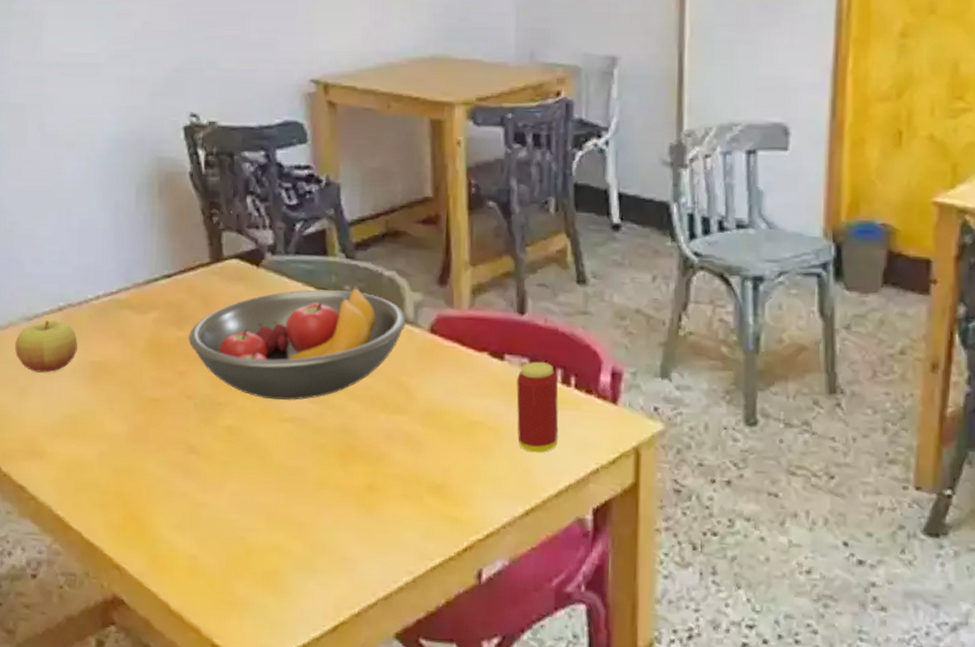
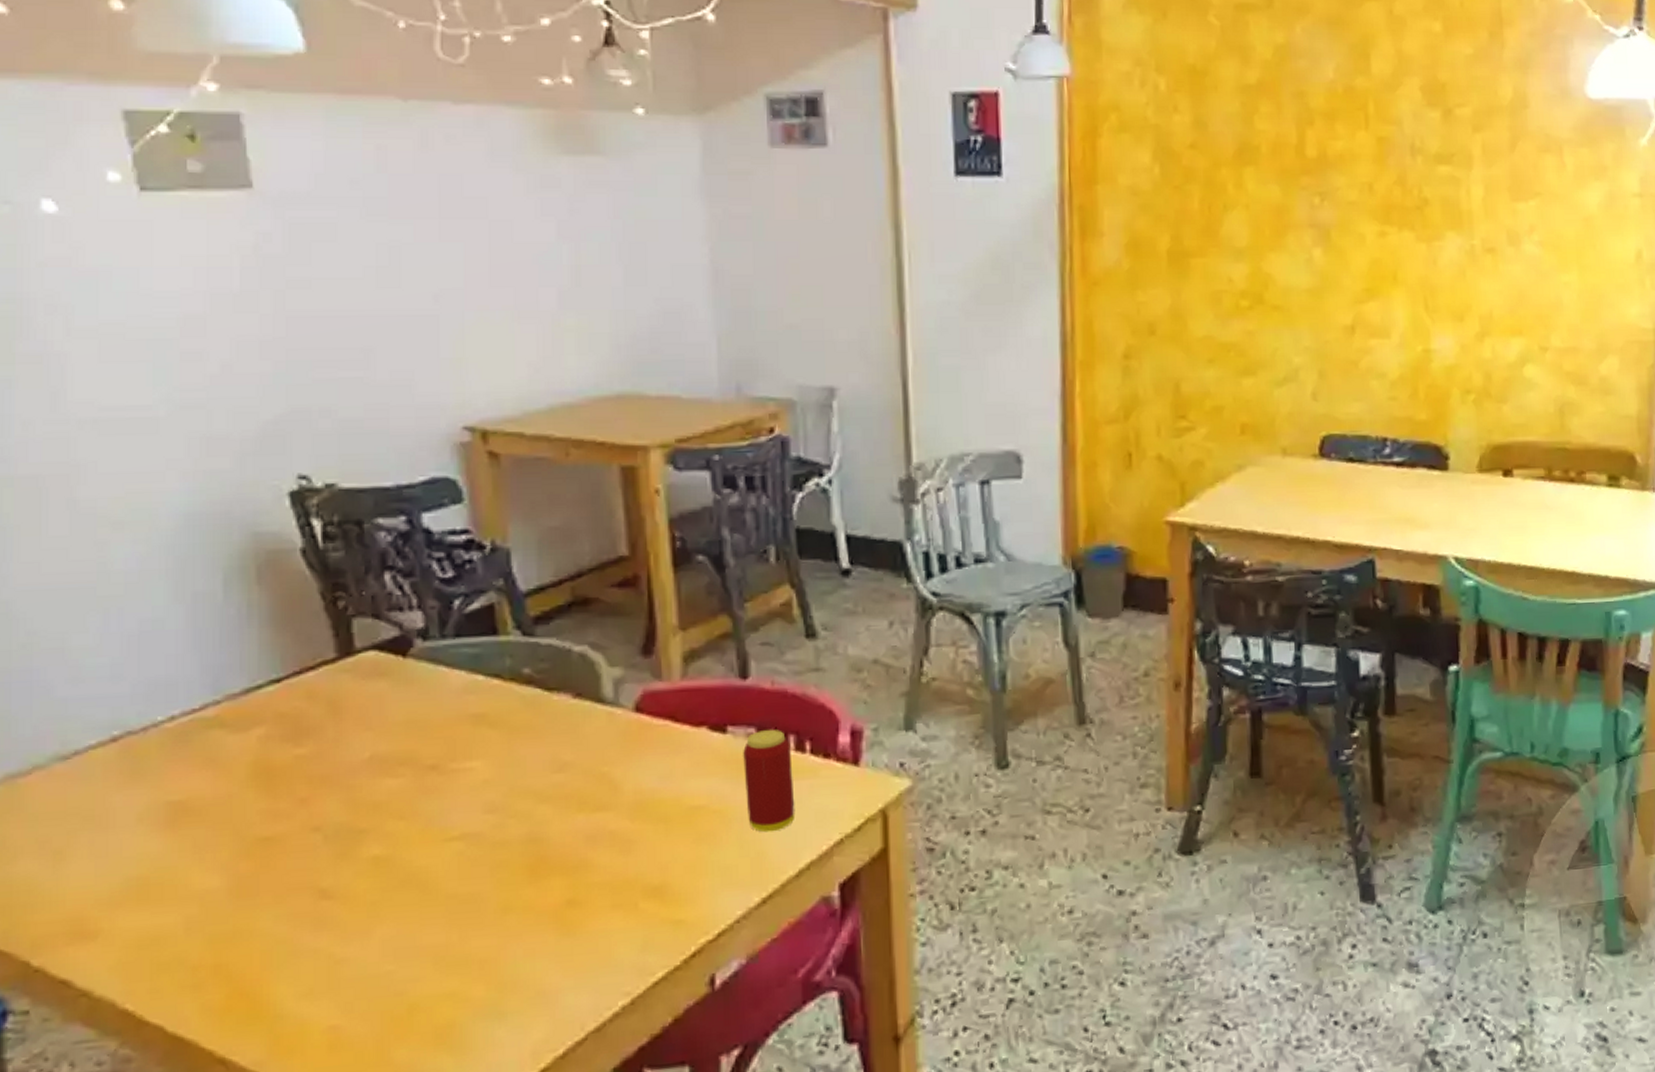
apple: present [15,320,78,373] -> none [44,755,144,827]
fruit bowl: present [188,285,407,401] -> none [311,666,605,817]

